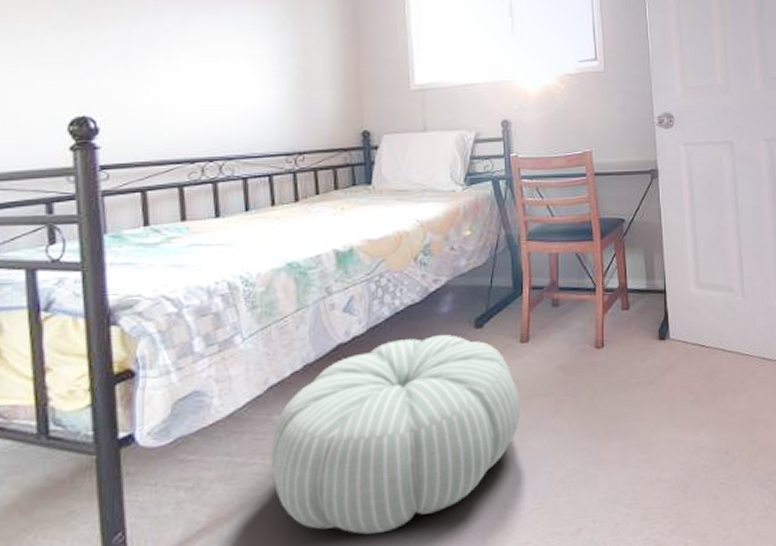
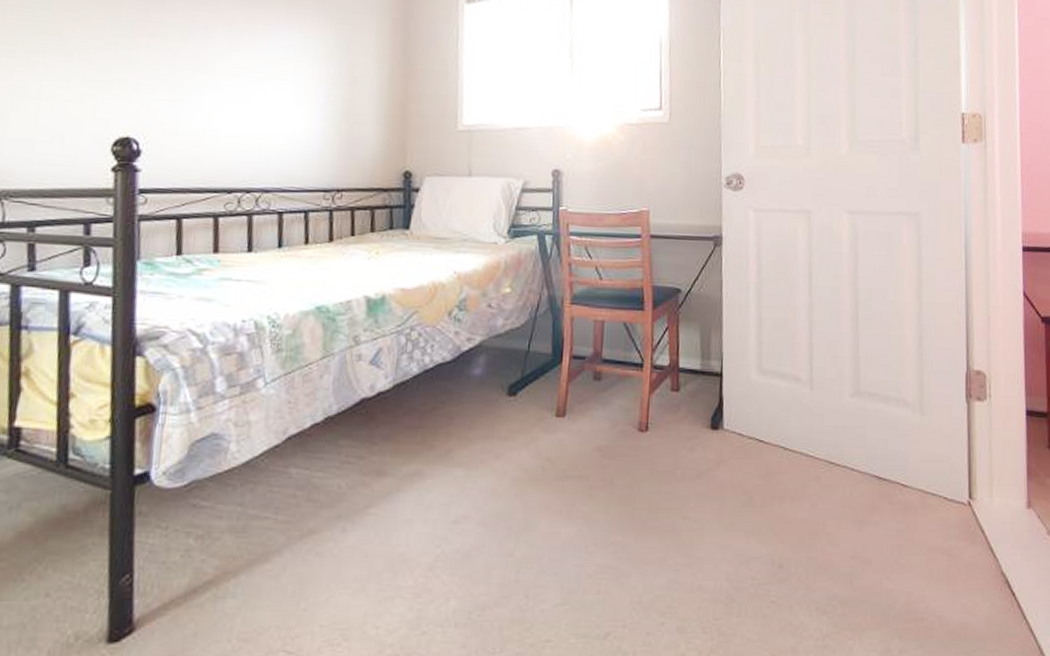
pouf: present [270,334,520,535] -> none [283,398,551,609]

